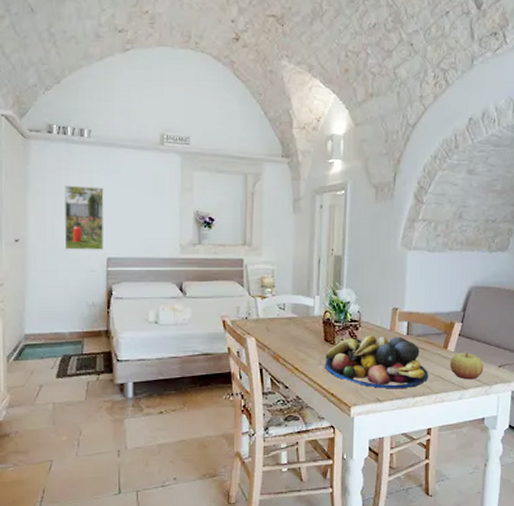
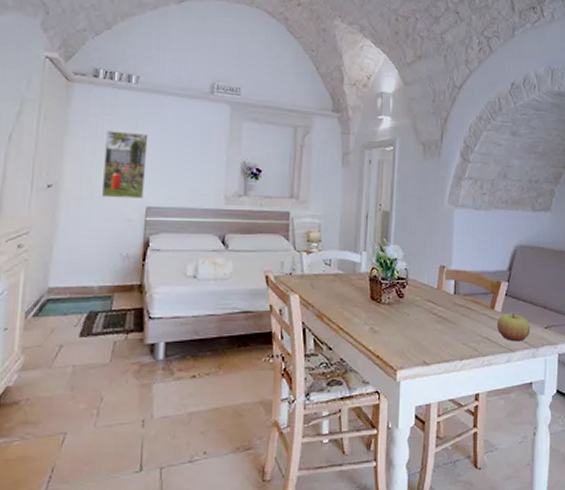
fruit bowl: present [325,335,429,389] -> none [371,294,476,351]

